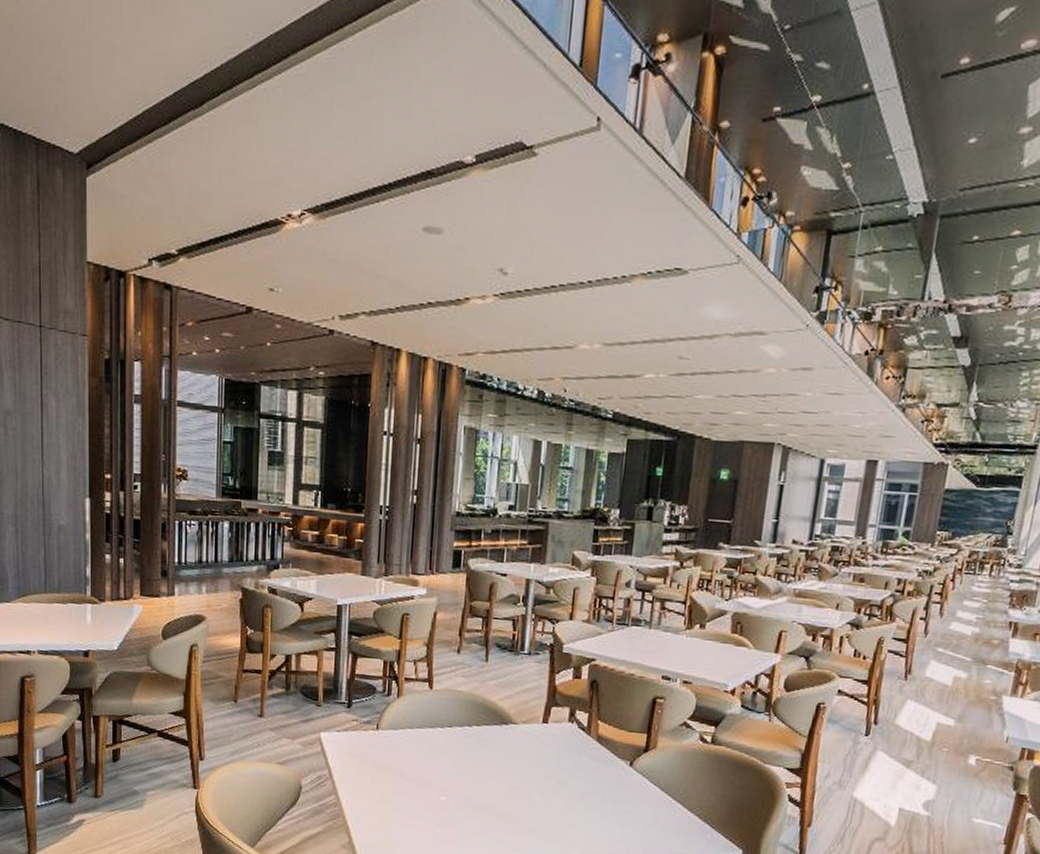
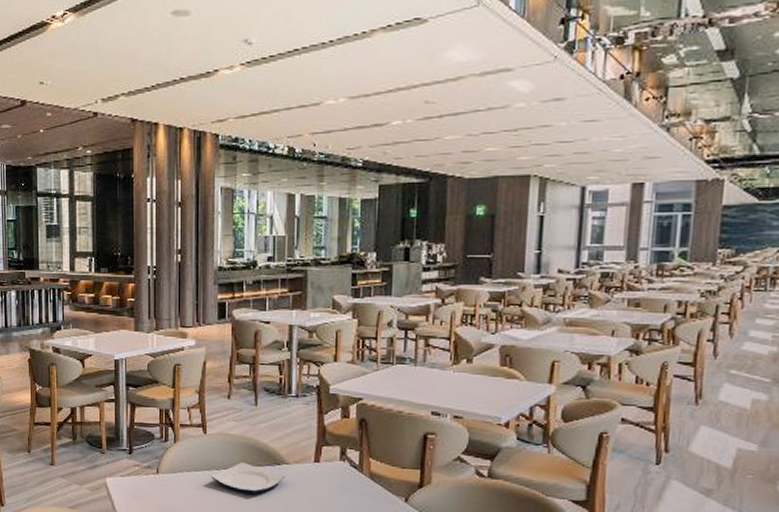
plate: none [435,720,513,753] -> present [212,461,286,493]

